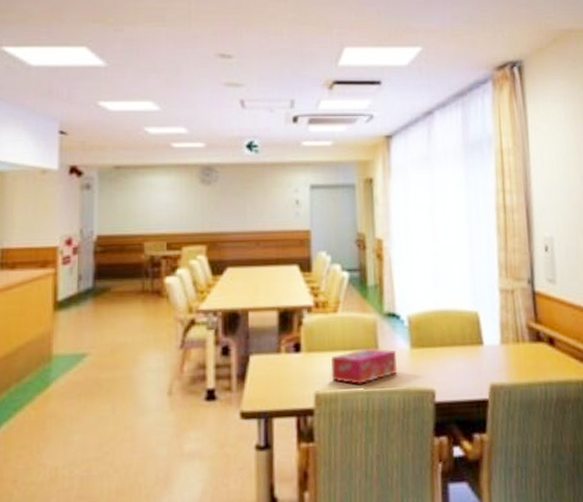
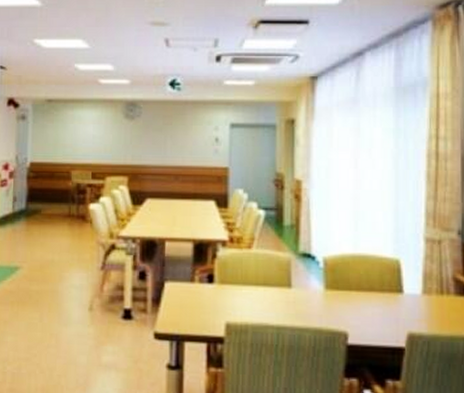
tissue box: present [331,348,398,384] -> none [242,285,310,319]

